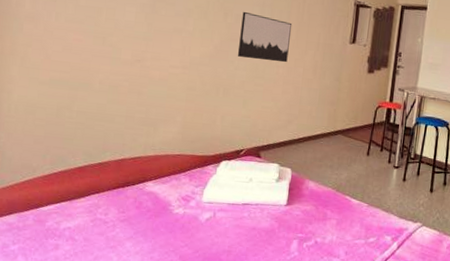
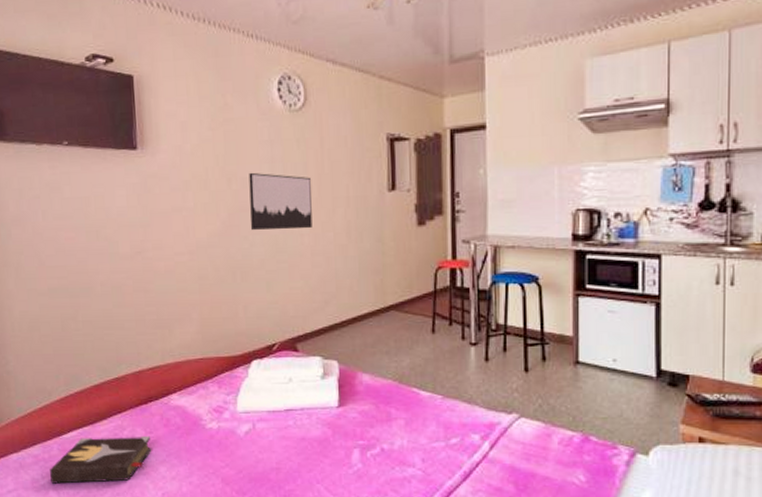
hardback book: none [21,212,123,252] -> present [50,435,152,484]

